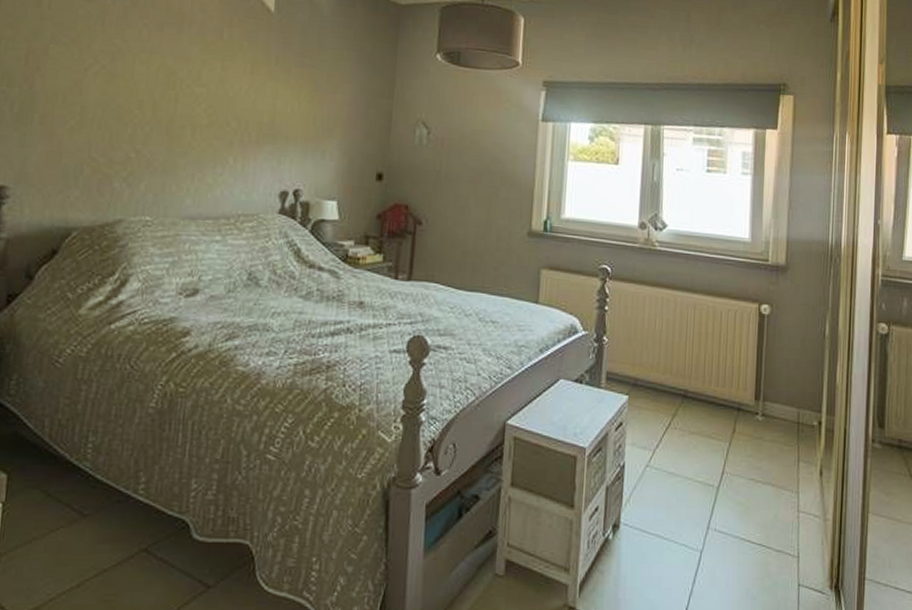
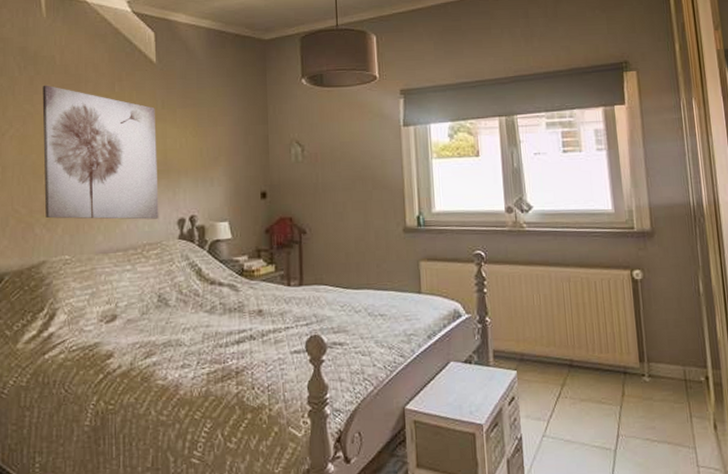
wall art: none [127,19,267,188] -> present [42,85,159,220]

